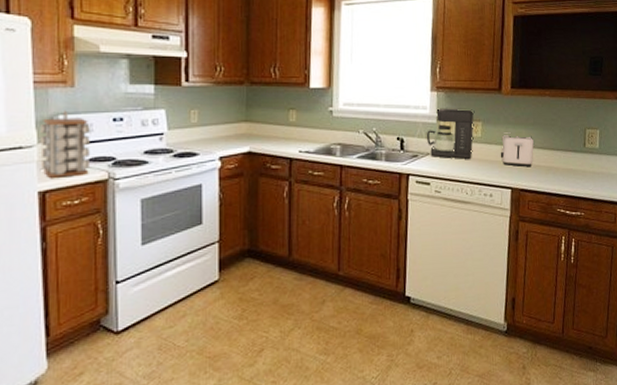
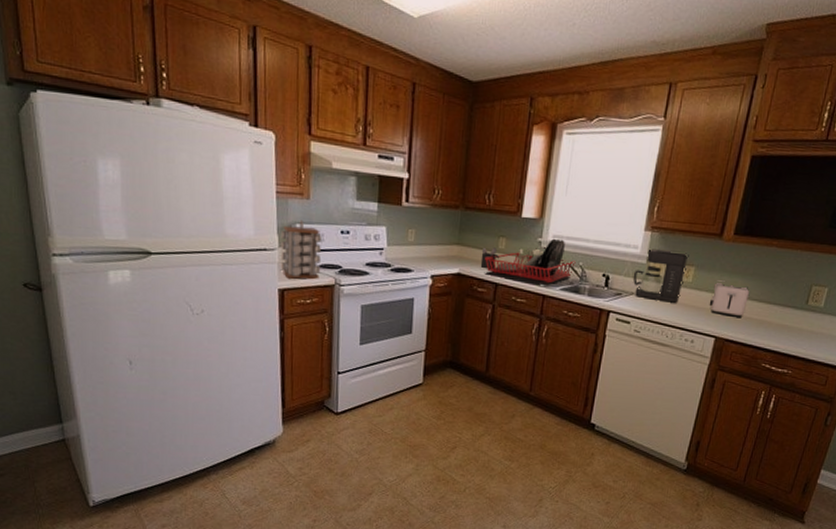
dish rack: none [272,106,369,156] -> present [480,238,576,286]

